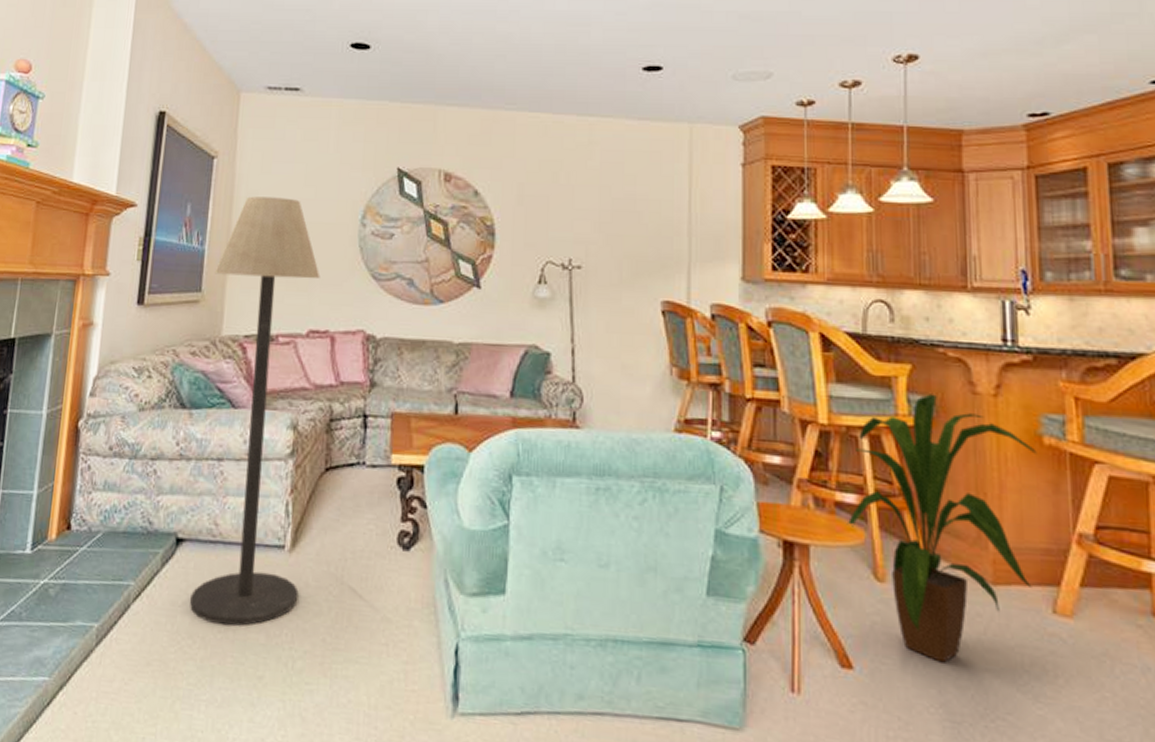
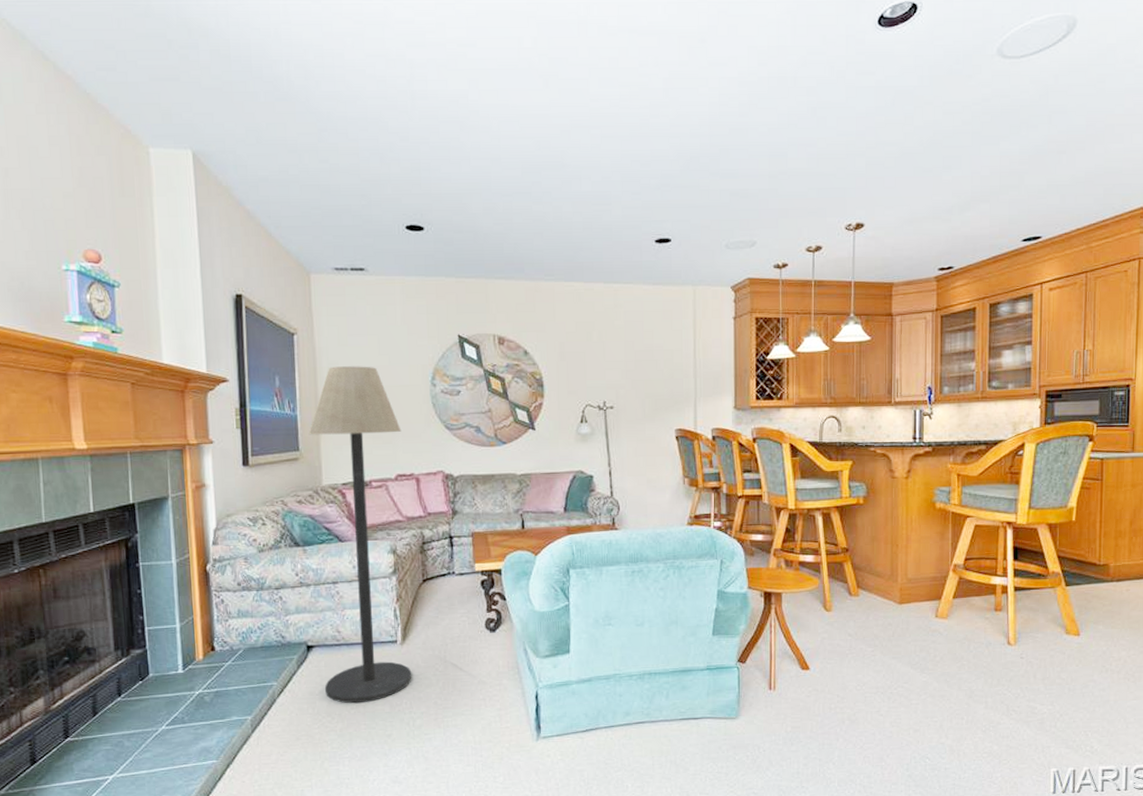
house plant: present [846,394,1037,663] -> none [807,481,931,658]

